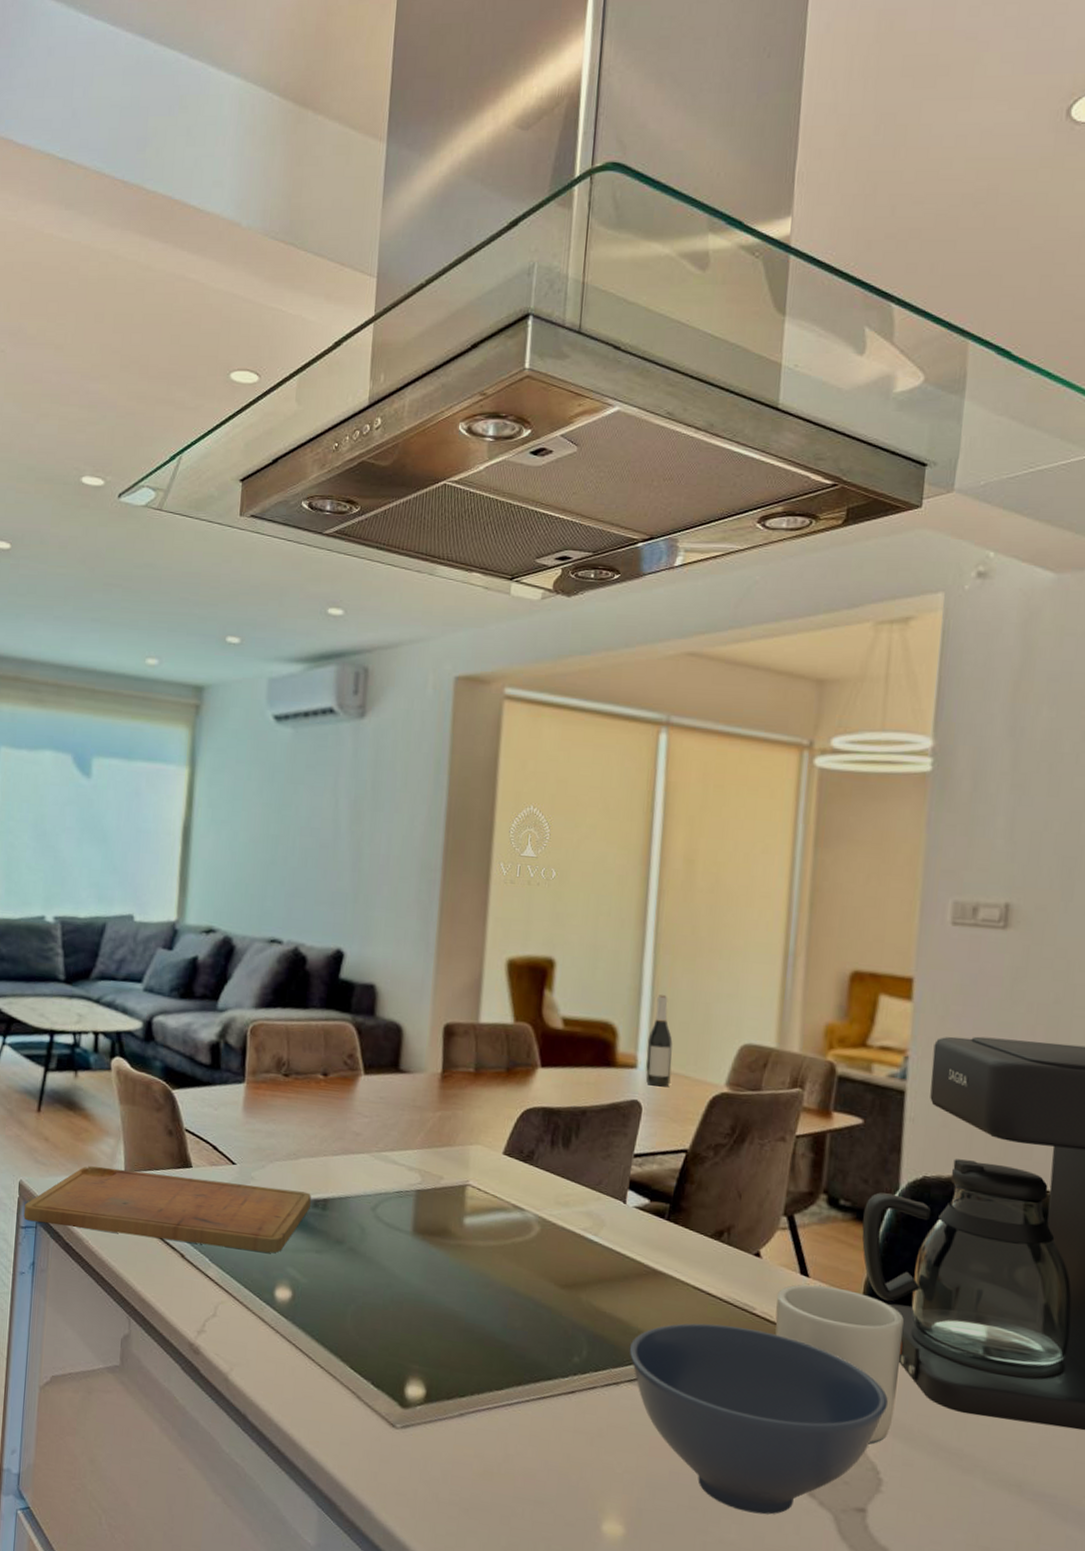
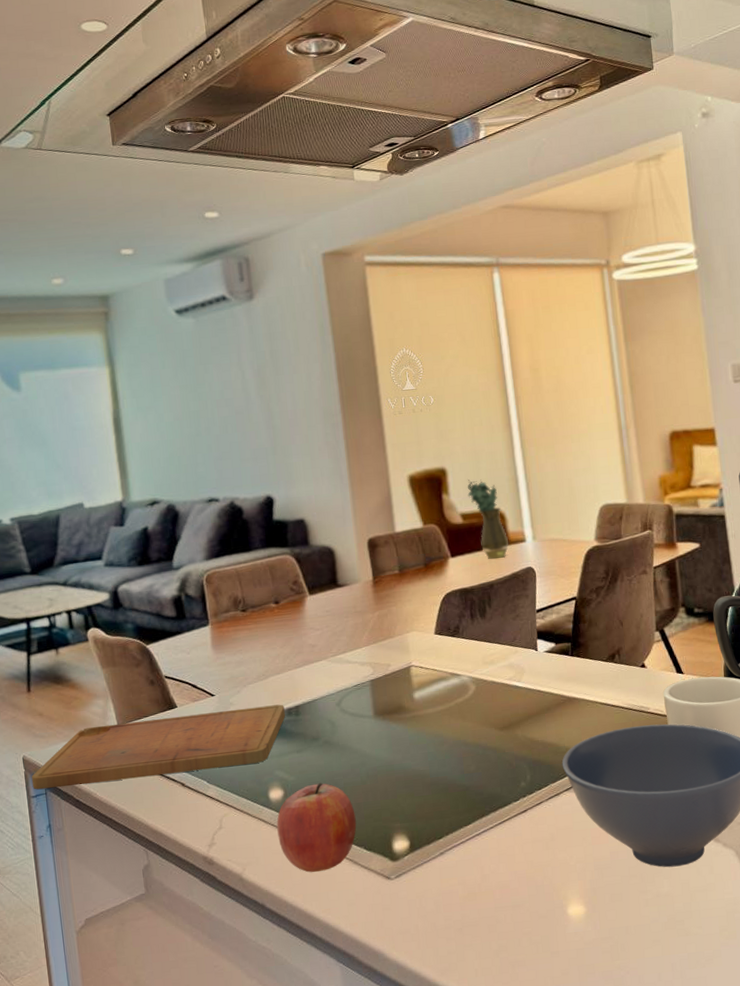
fruit: none [275,1293,369,1397] -> present [276,782,357,872]
vase: none [575,978,616,1083] -> present [467,479,509,560]
wine bottle: present [645,995,673,1087] -> none [529,479,553,553]

